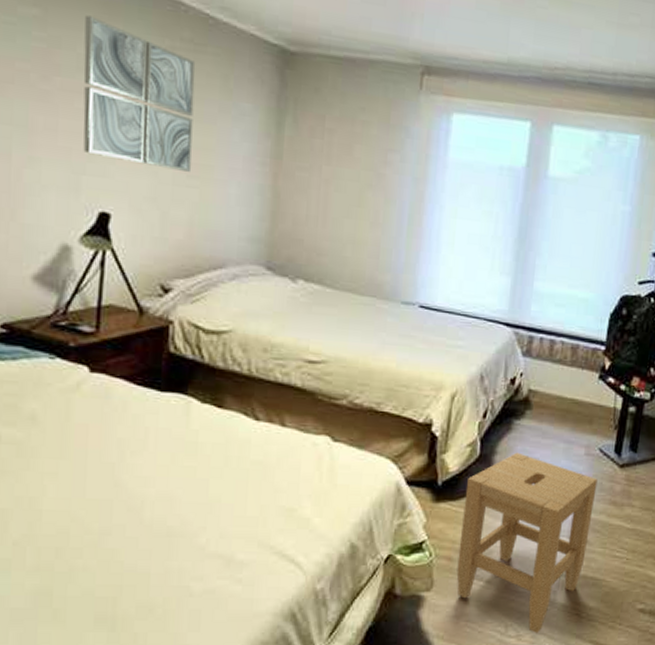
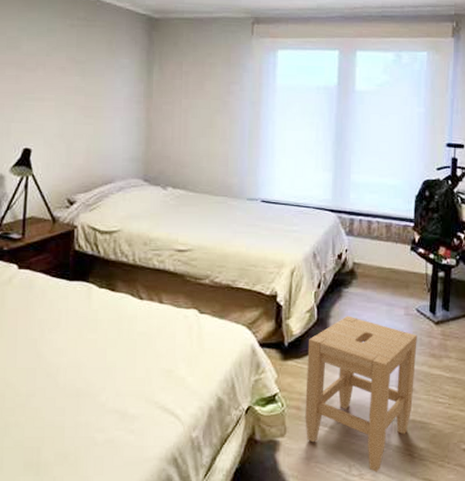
wall art: present [83,15,196,172] -> none [11,9,89,113]

